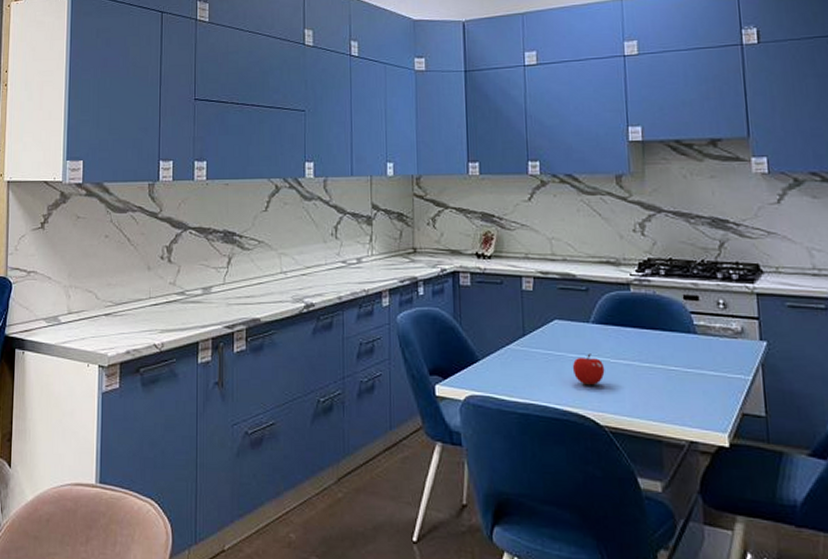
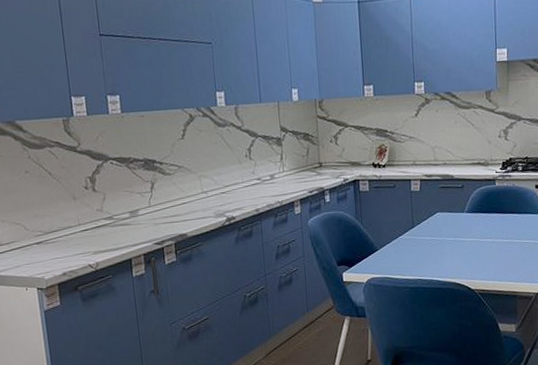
fruit: present [572,353,605,385] -> none [450,236,476,260]

